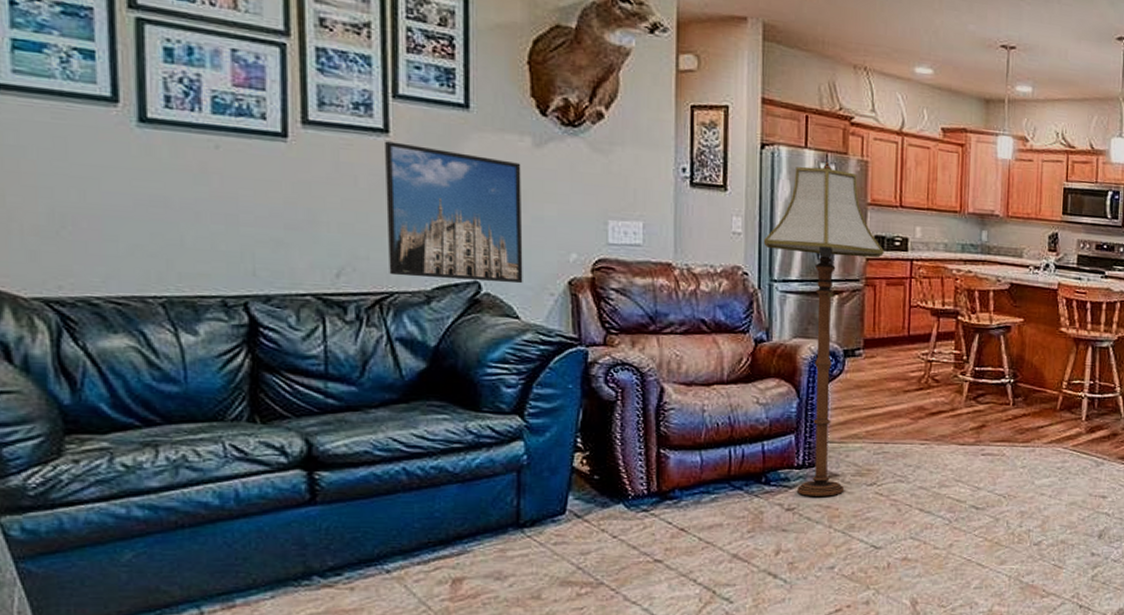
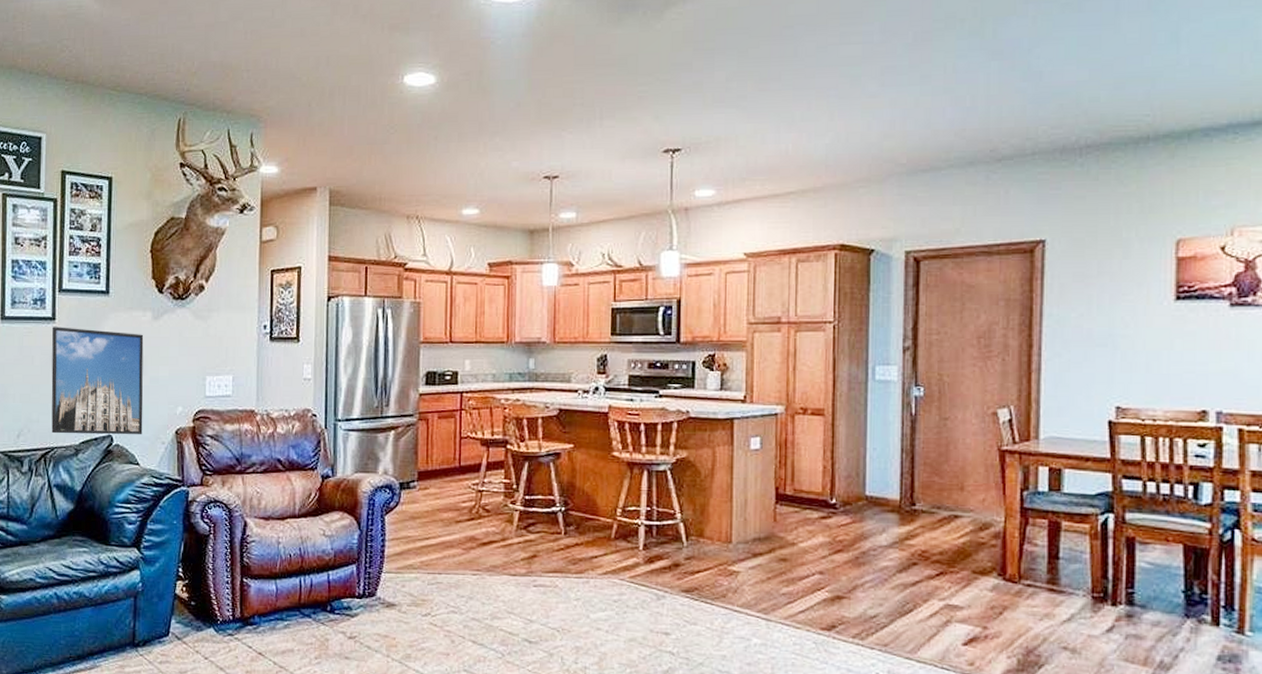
floor lamp: present [763,162,884,496] -> none [329,307,436,626]

